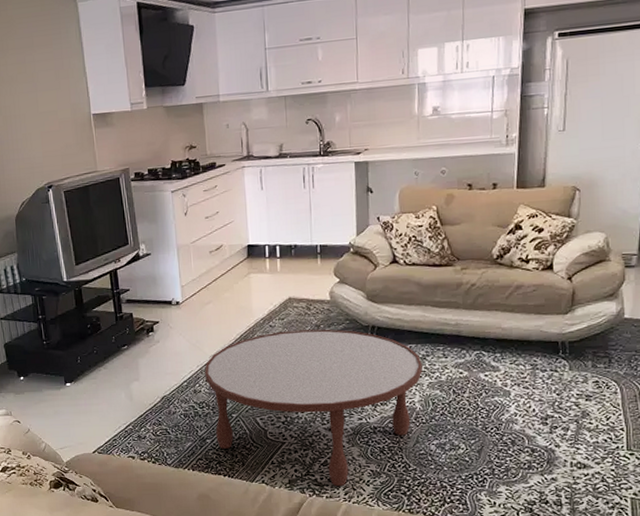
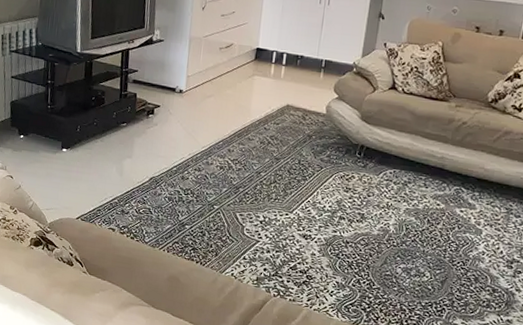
coffee table: present [205,329,423,487] -> none [194,135,403,292]

